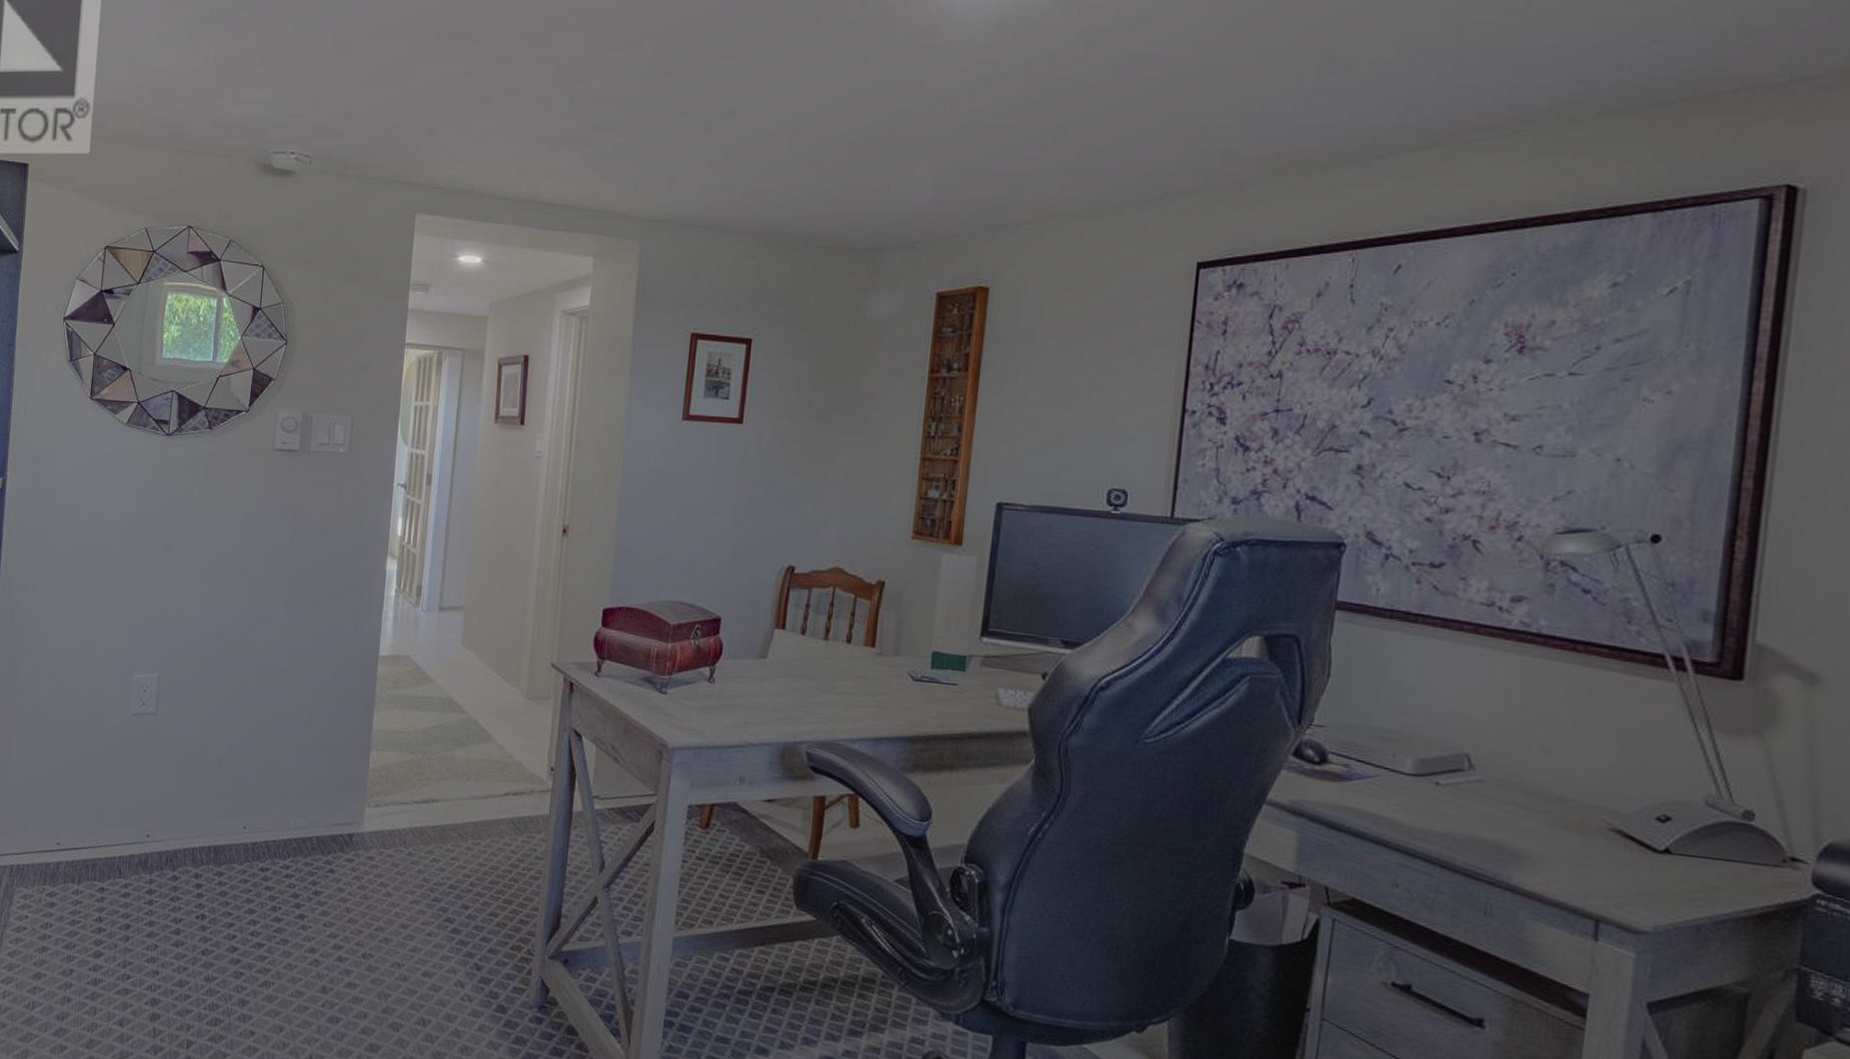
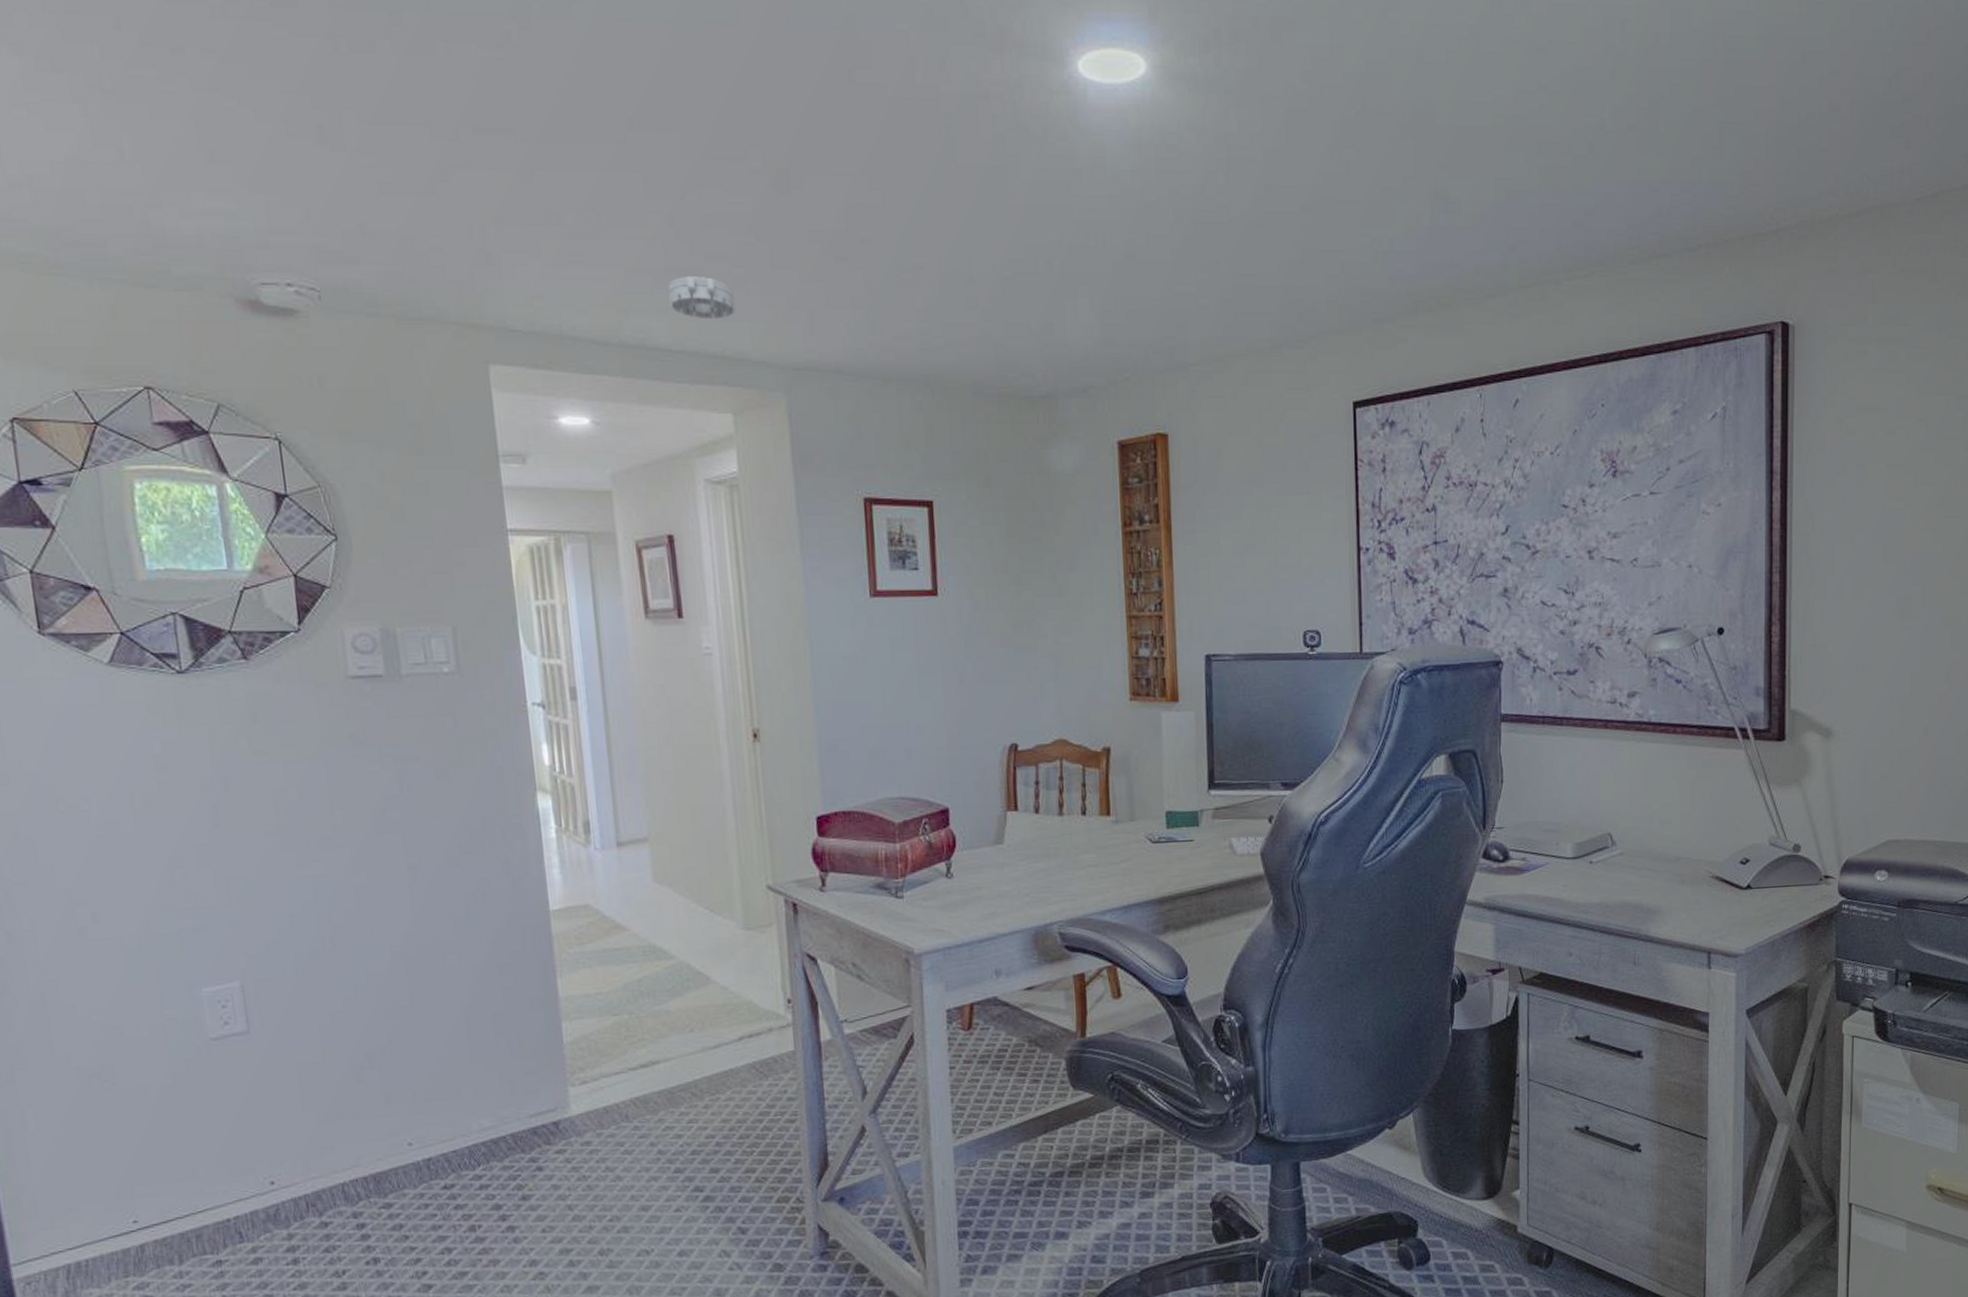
smoke detector: none [560,143,612,178] -> present [668,275,735,318]

